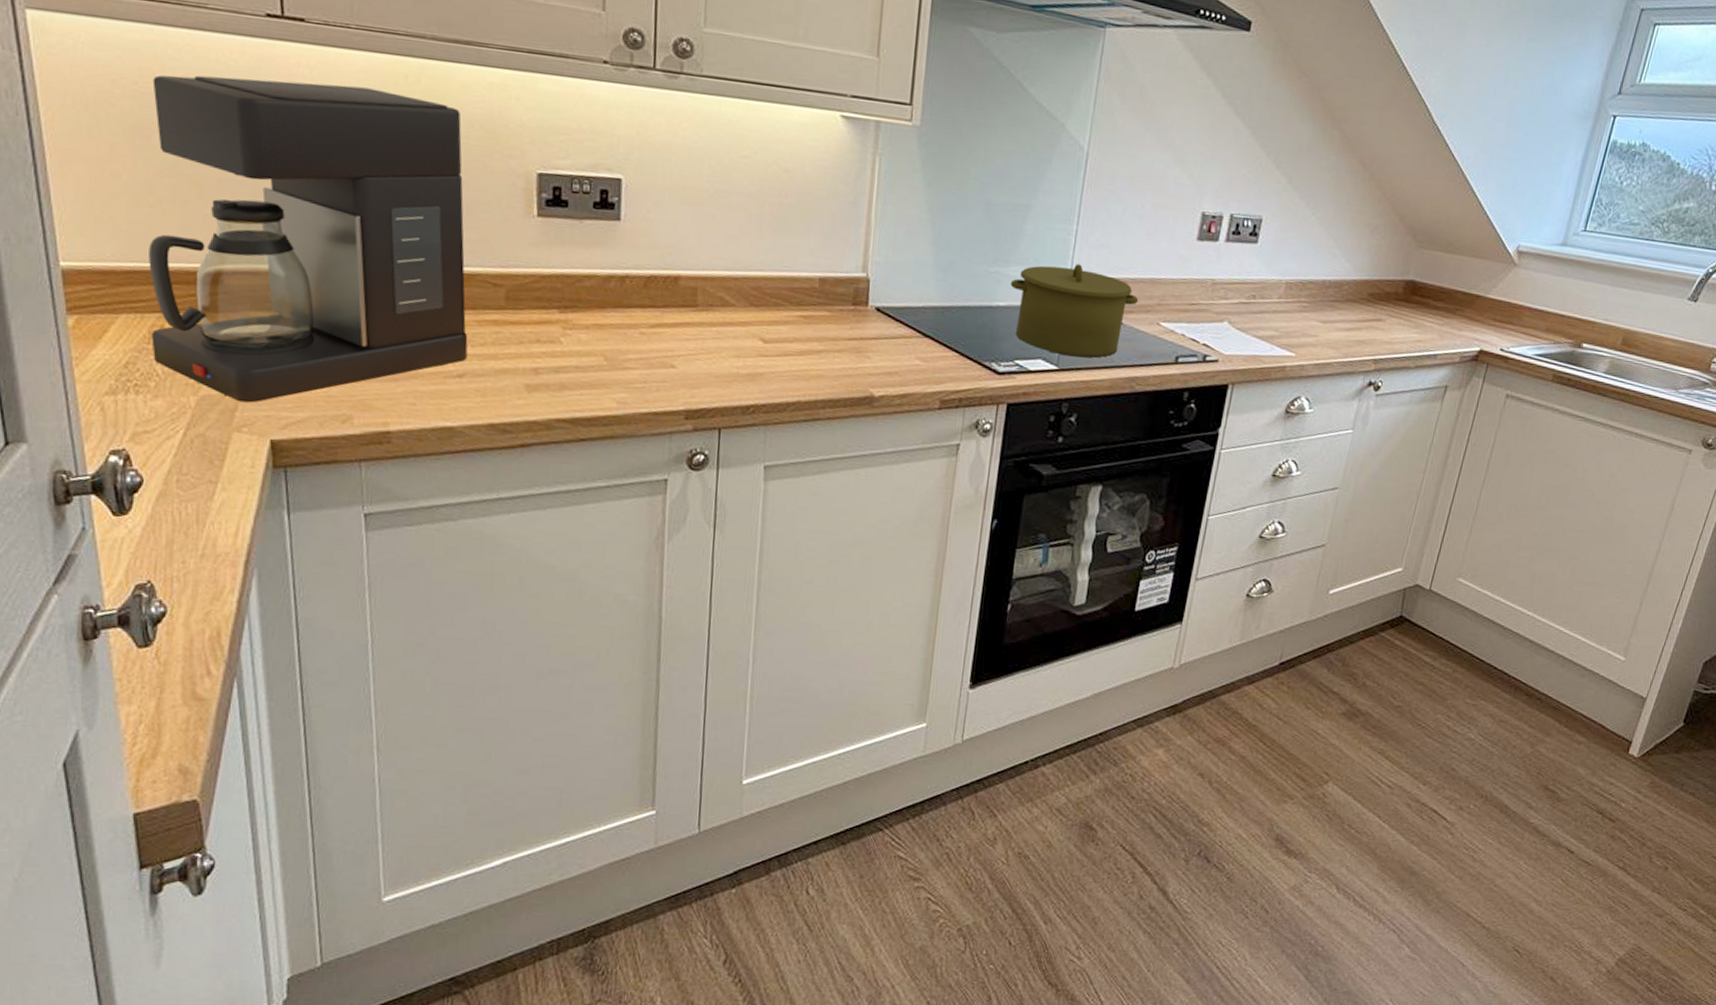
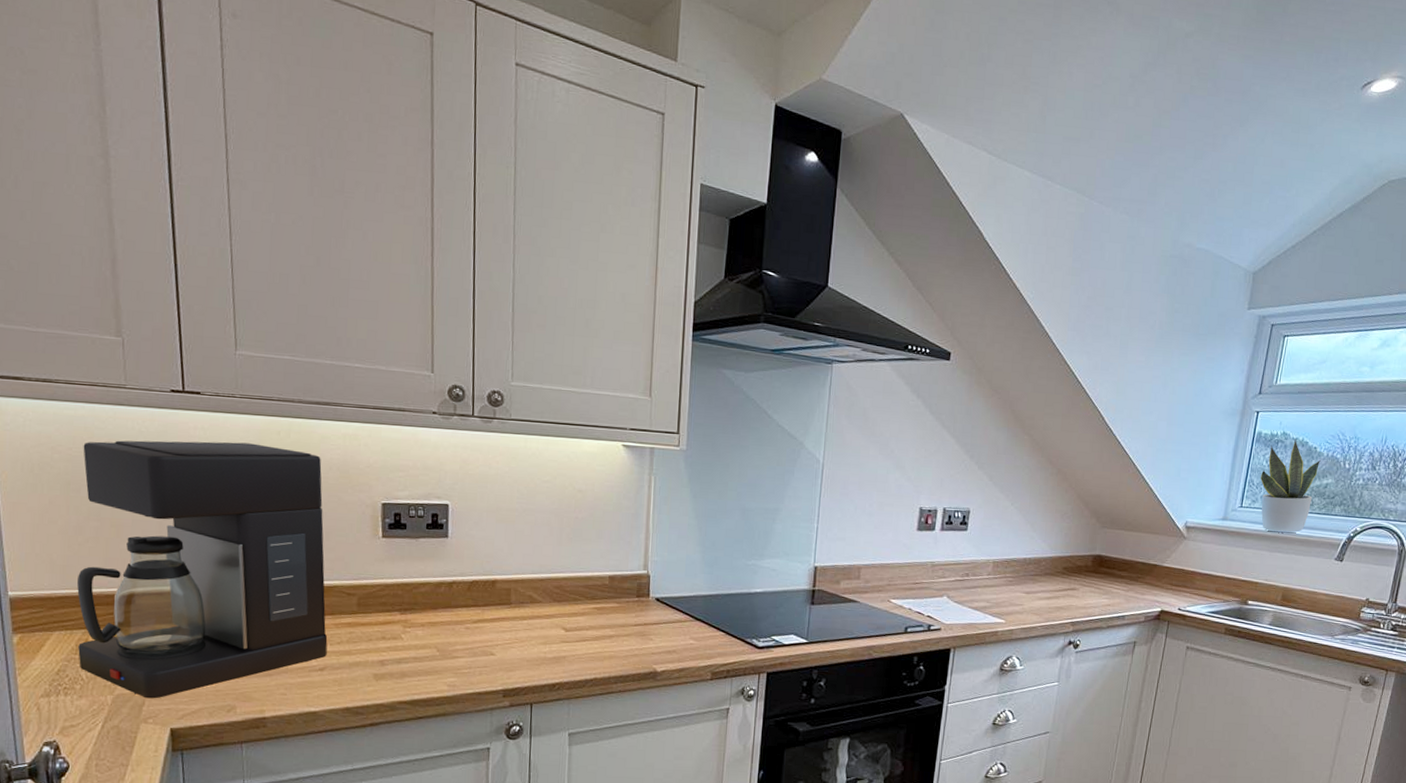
cooking pot: present [1010,263,1139,358] -> none [765,554,872,632]
potted plant: none [1607,151,1684,266] -> present [1260,438,1322,533]

